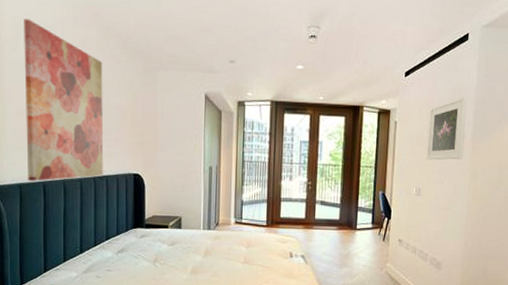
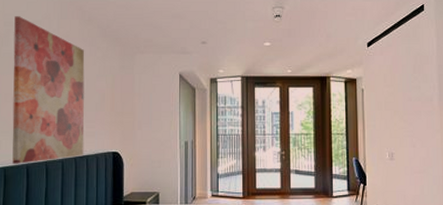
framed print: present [426,97,467,160] -> none [394,62,432,125]

